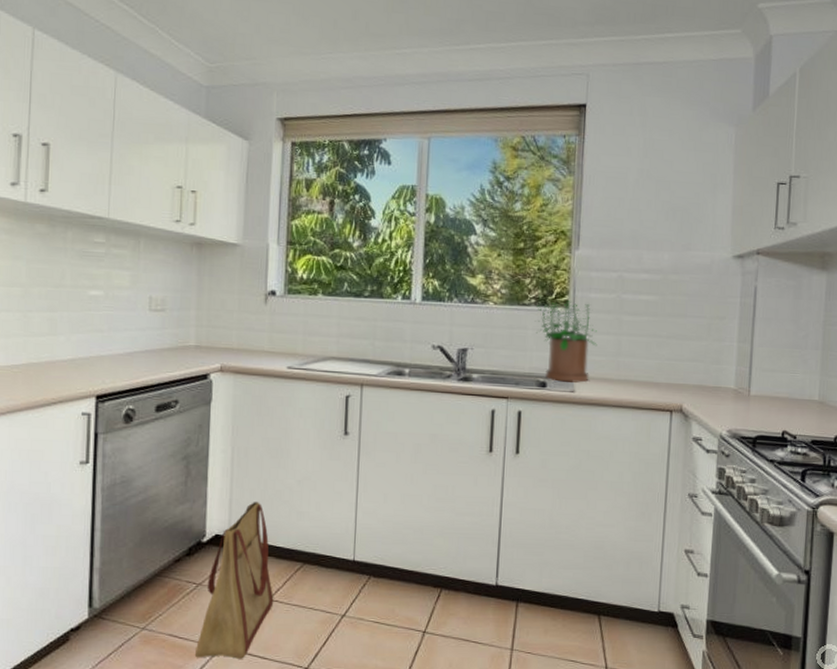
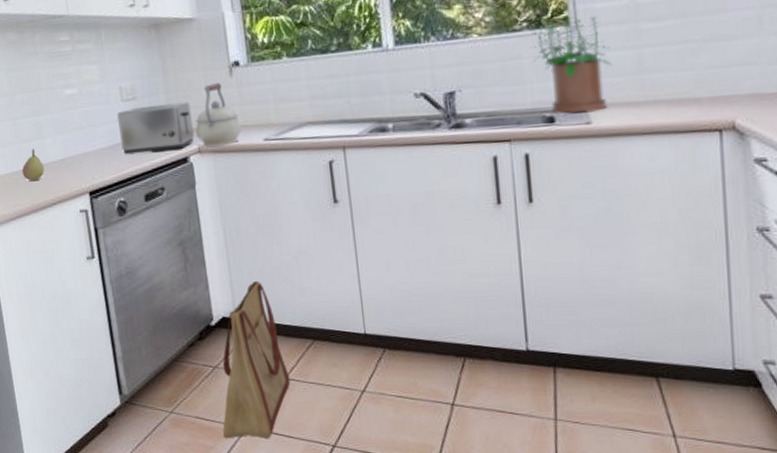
fruit: none [23,344,50,376] -> present [21,149,45,181]
toaster: none [141,318,220,365] -> present [117,101,194,155]
kettle: none [221,308,268,369] -> present [195,83,242,148]

